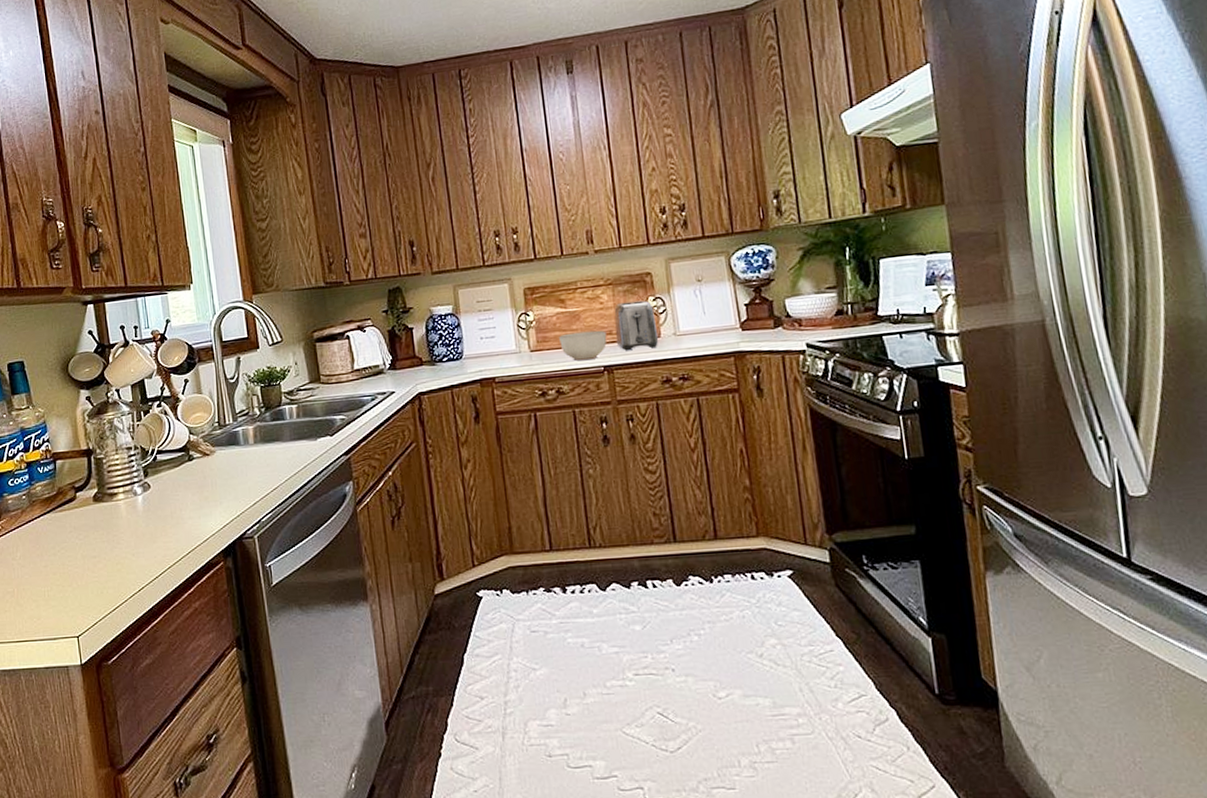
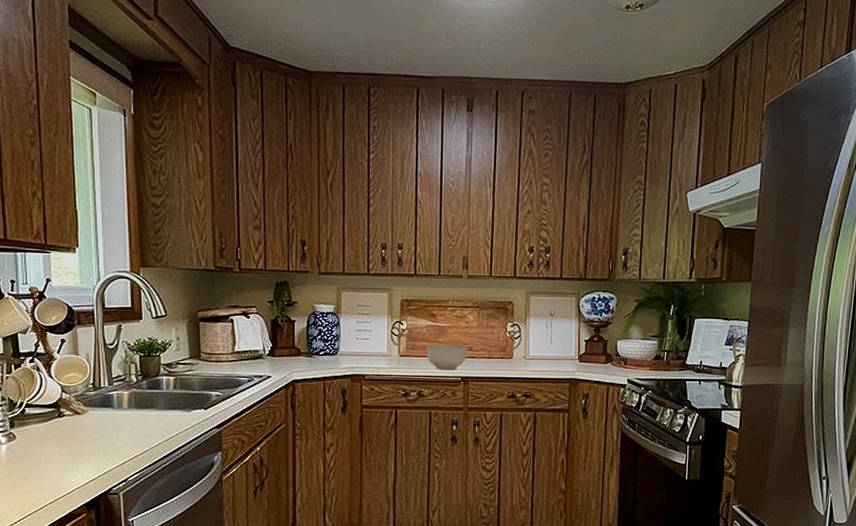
toaster: present [614,300,659,351] -> none [475,324,511,367]

